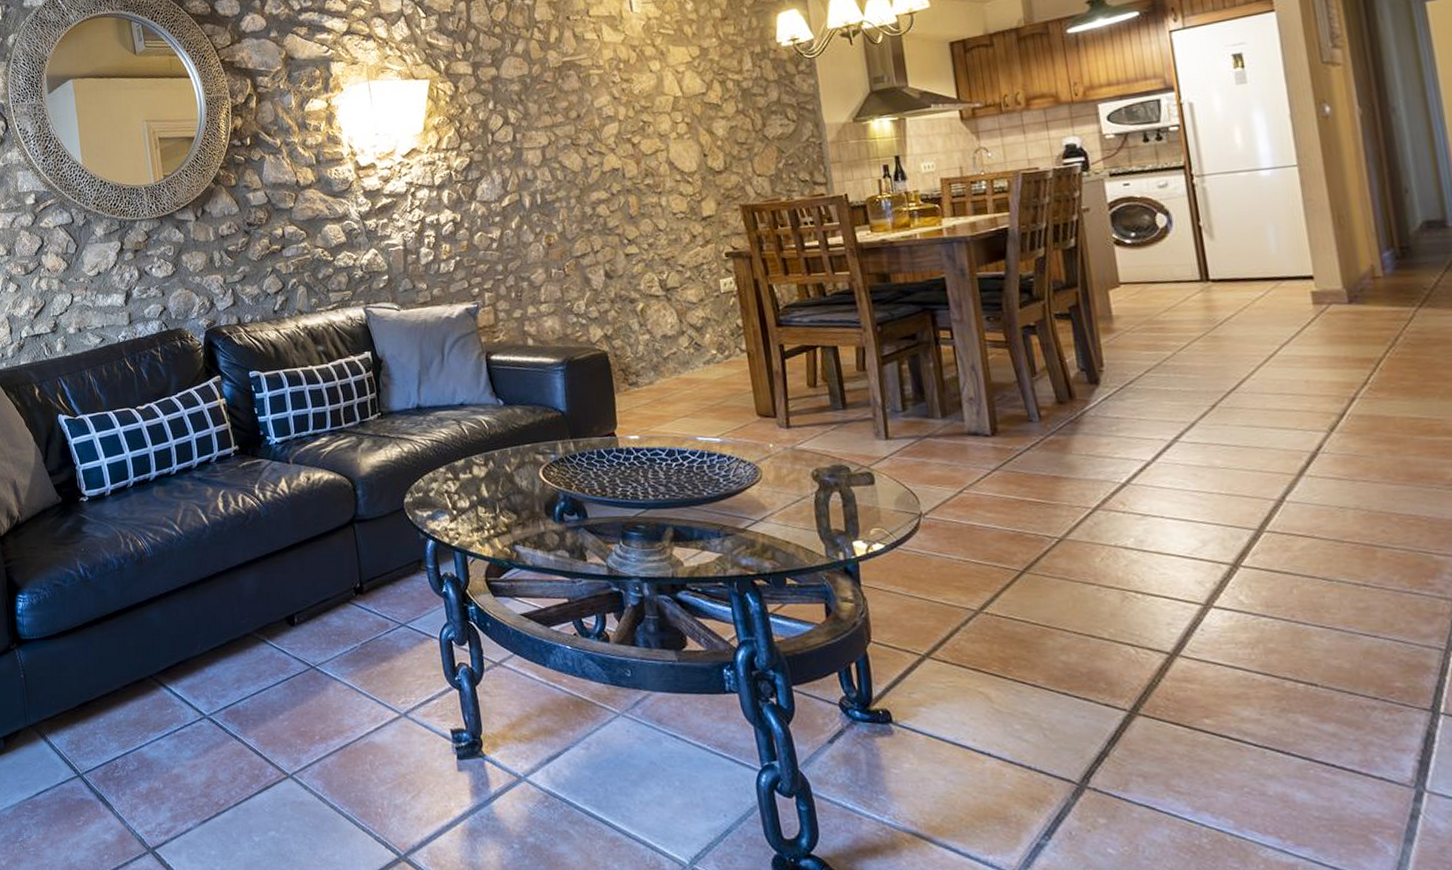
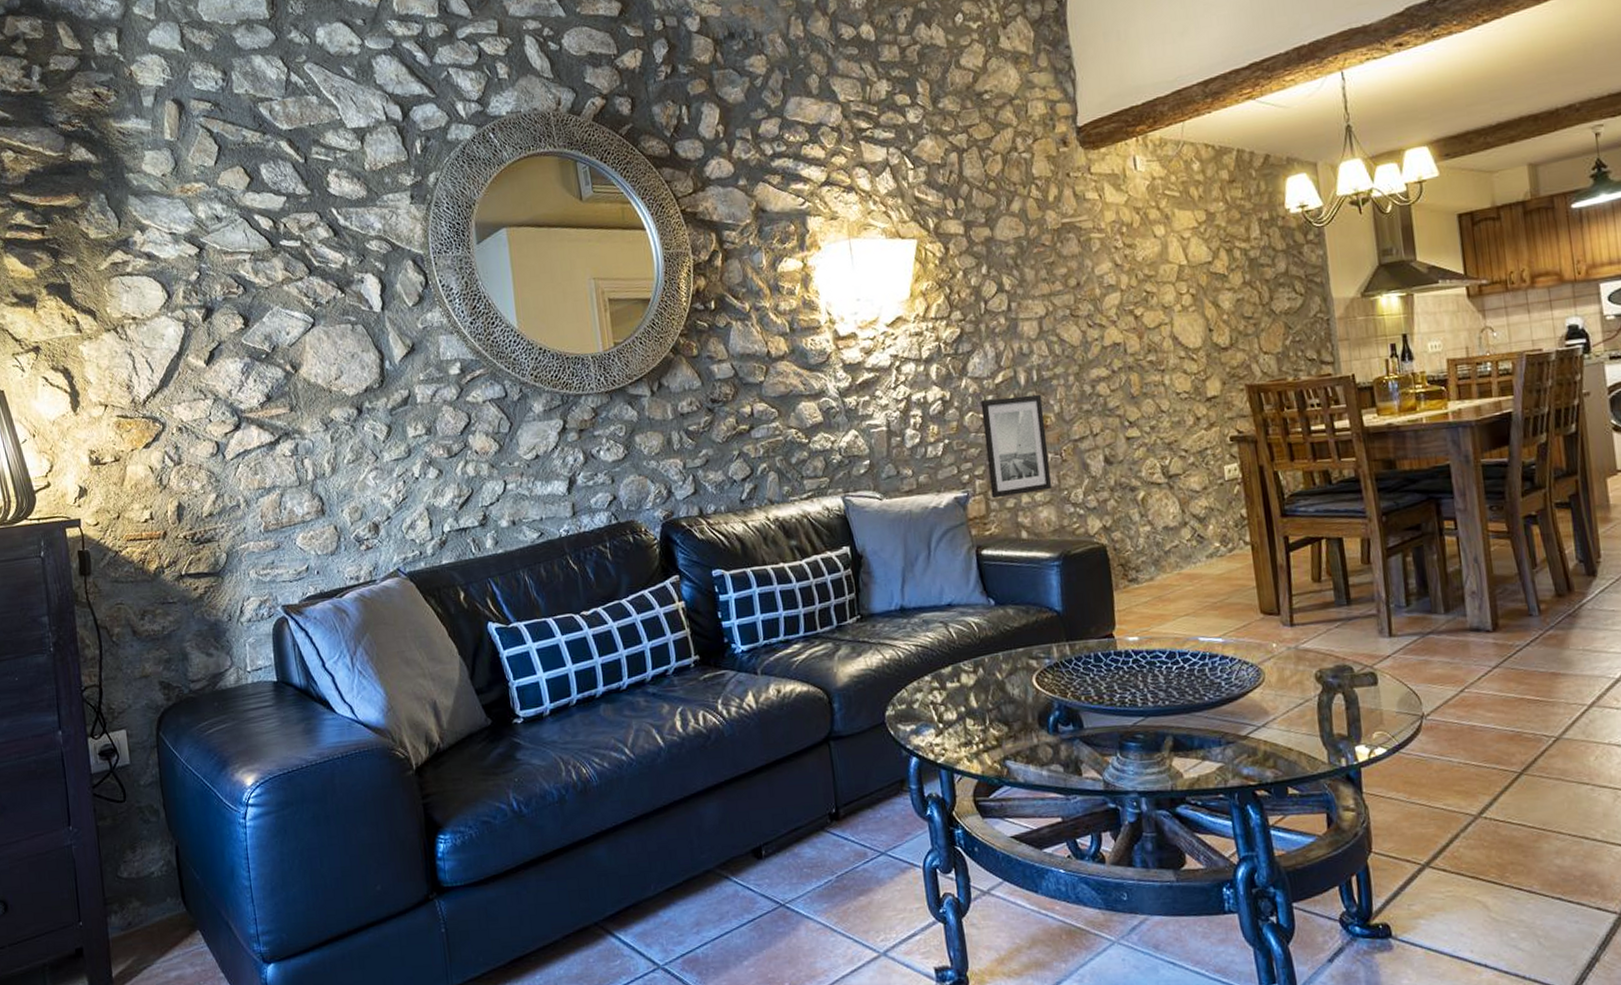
wall art: none [488,215,556,310] -> present [980,394,1053,499]

